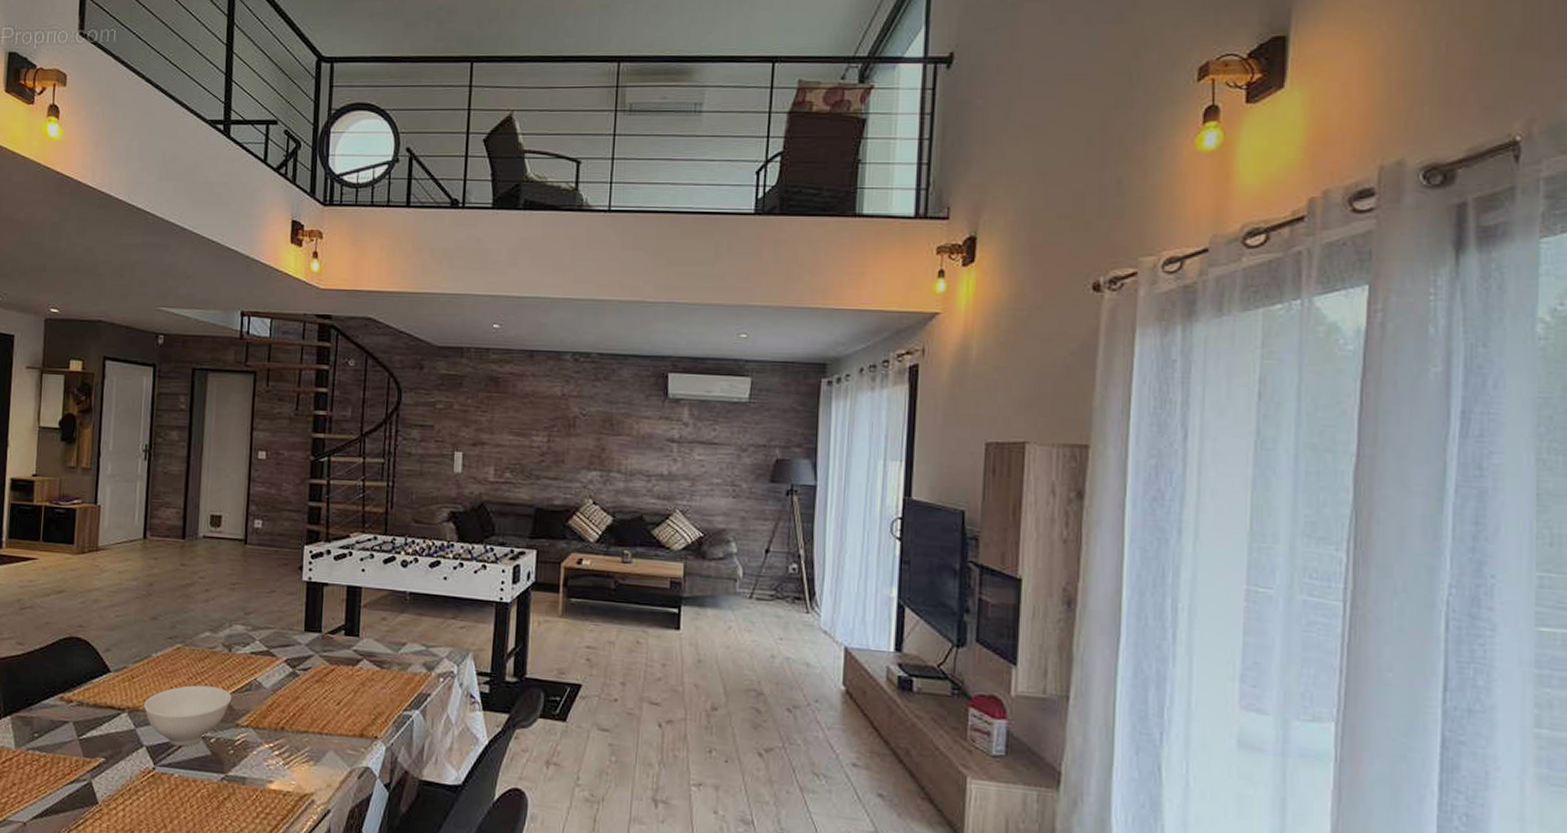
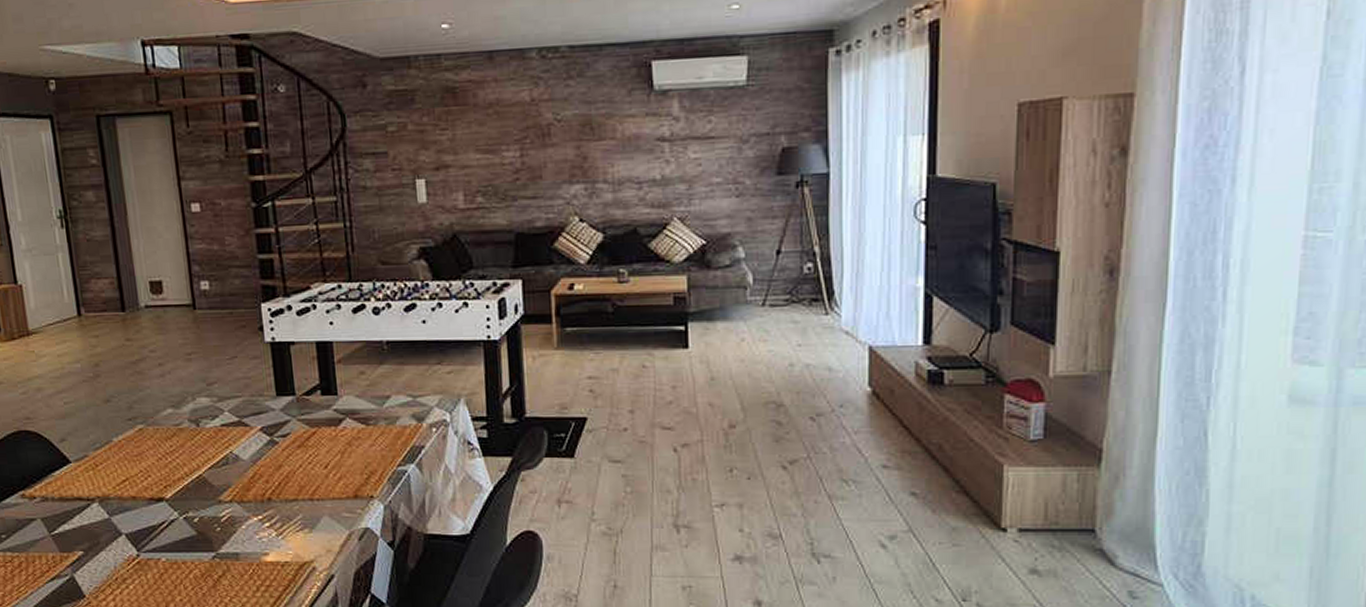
bowl: present [144,685,232,747] -> none [114,465,209,530]

